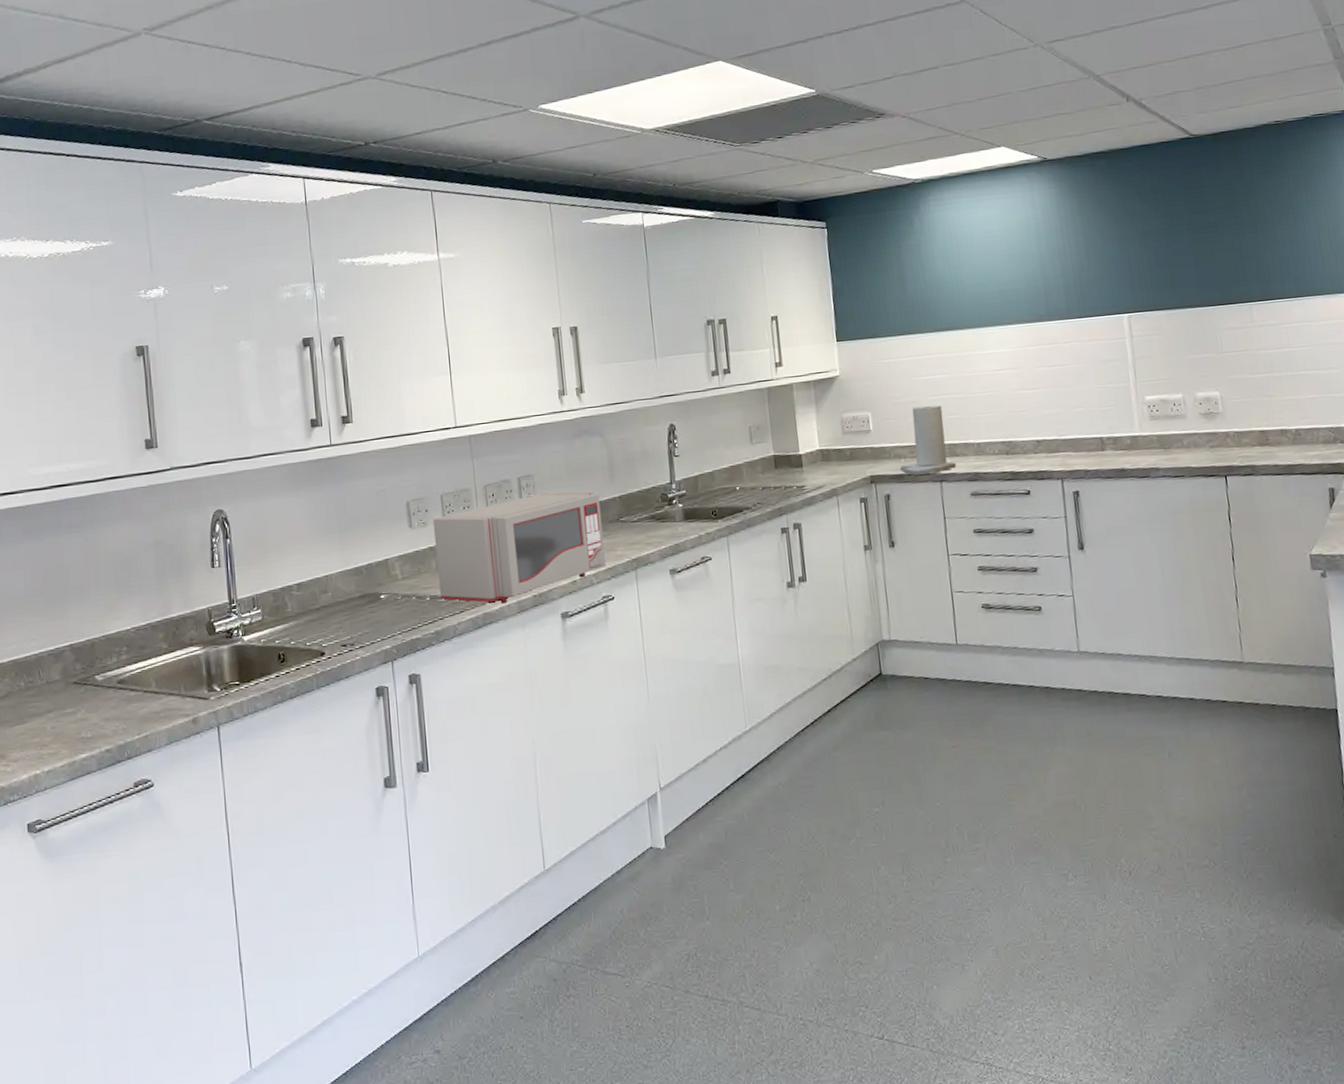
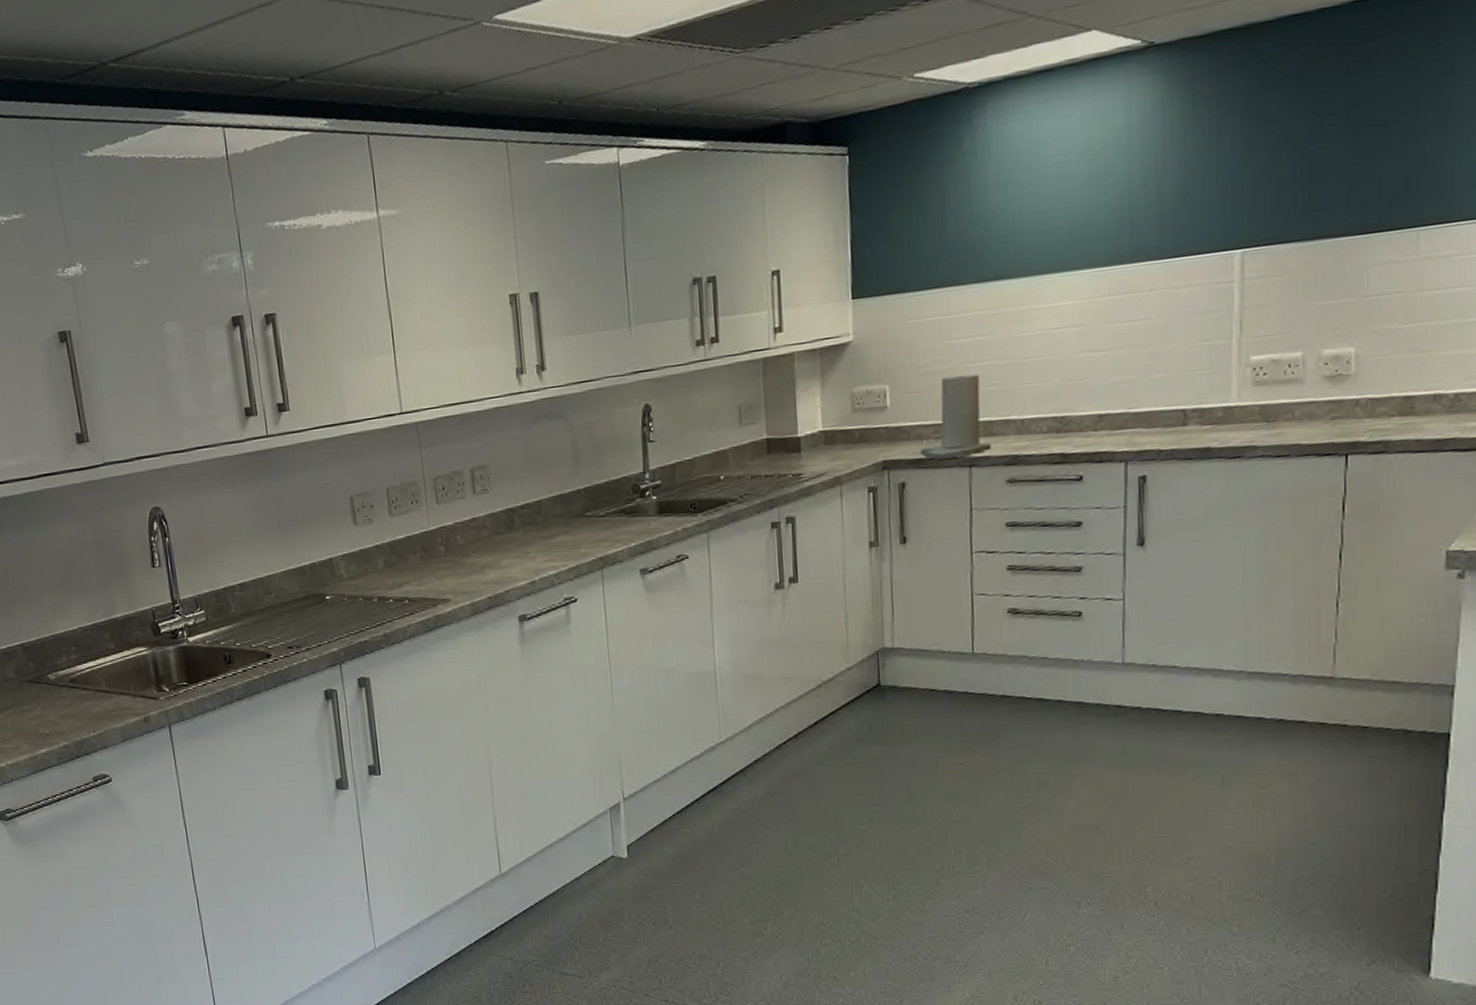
microwave: present [432,491,606,605] -> none [378,483,568,606]

